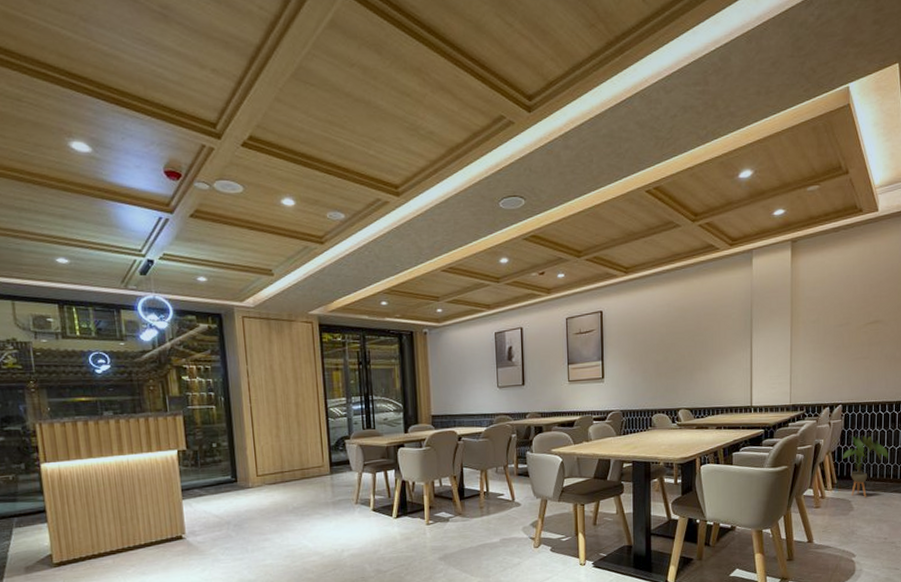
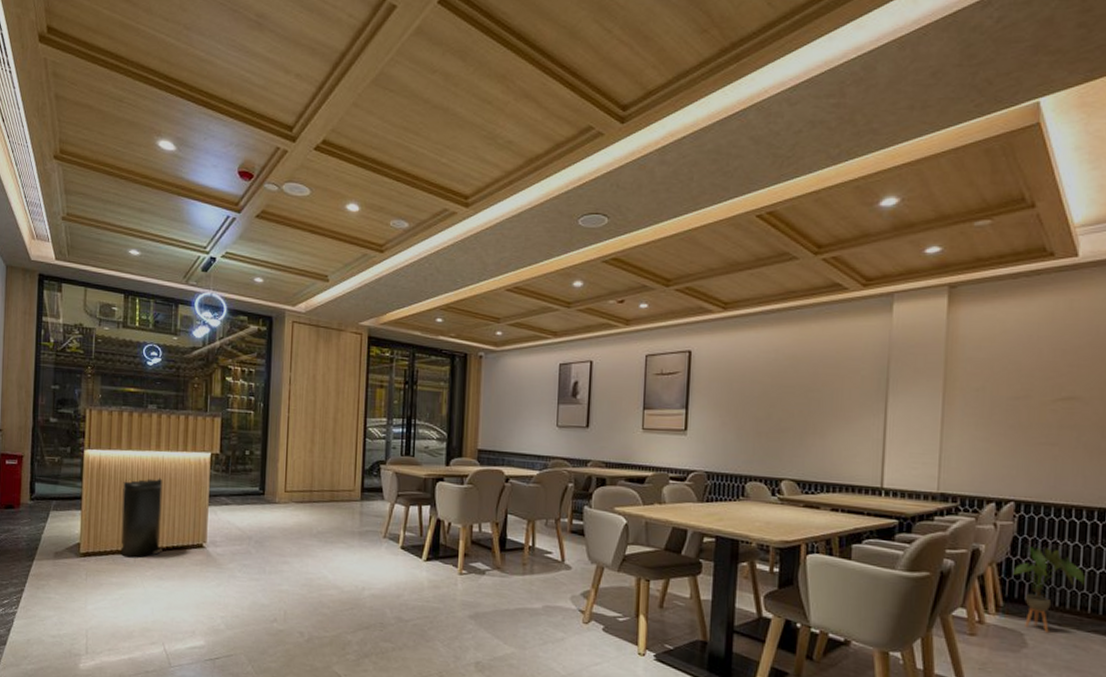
pedal bin: none [88,480,141,560] -> present [120,478,163,558]

